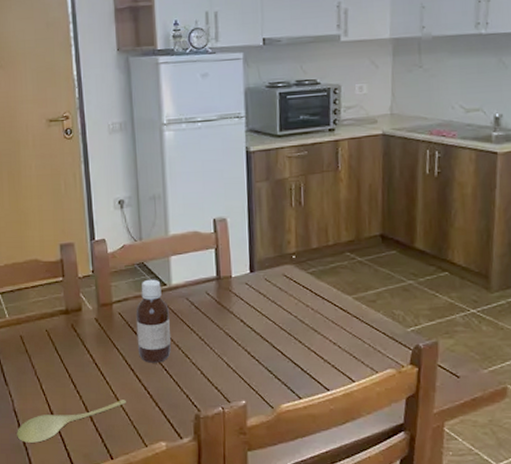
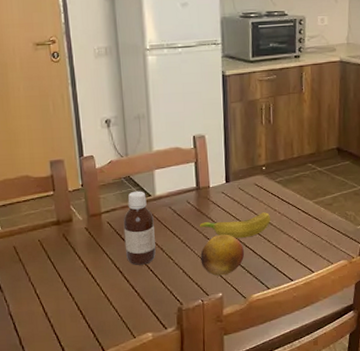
spoon: present [17,400,126,443] -> none [13,298,116,342]
banana: none [219,308,303,337] -> present [199,212,271,238]
fruit: none [221,331,271,380] -> present [200,234,244,276]

